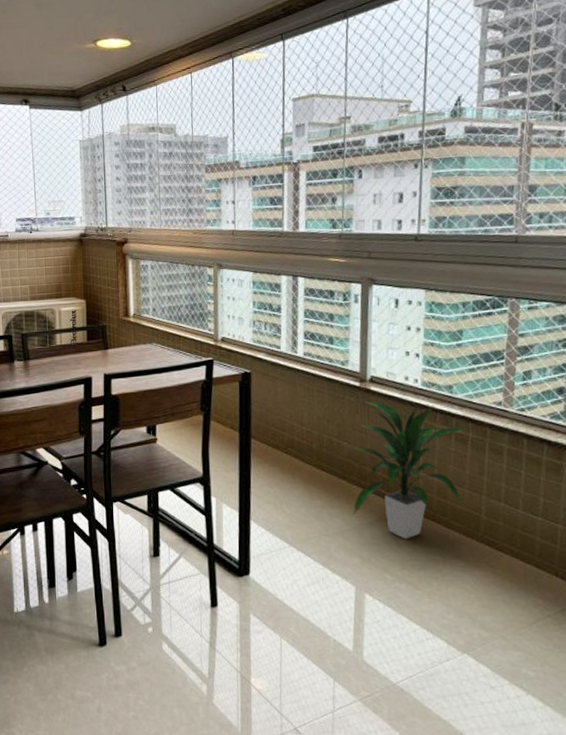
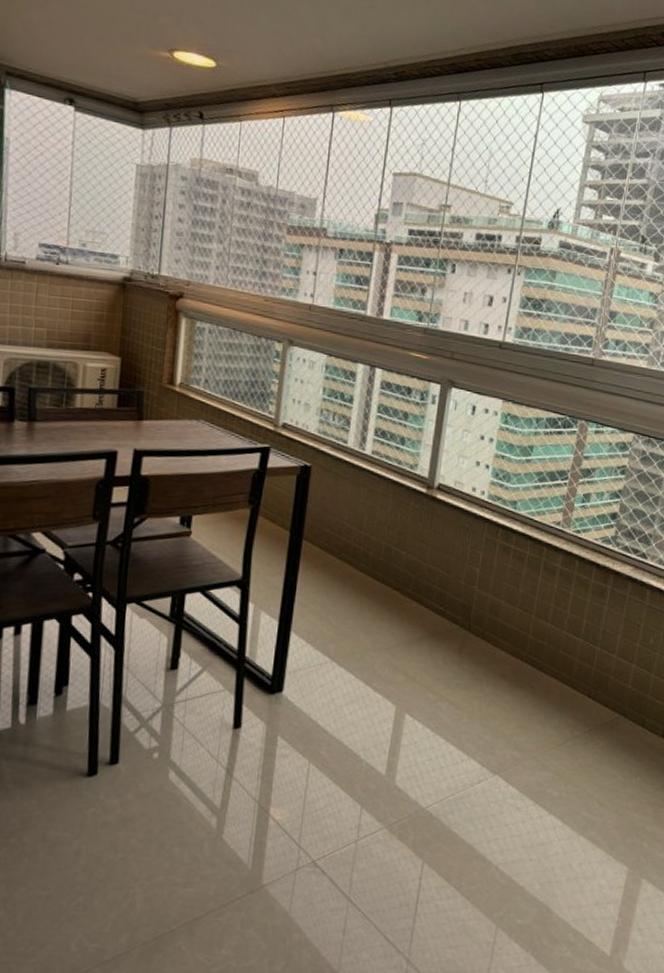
indoor plant: present [353,401,466,539] -> none [403,510,524,657]

